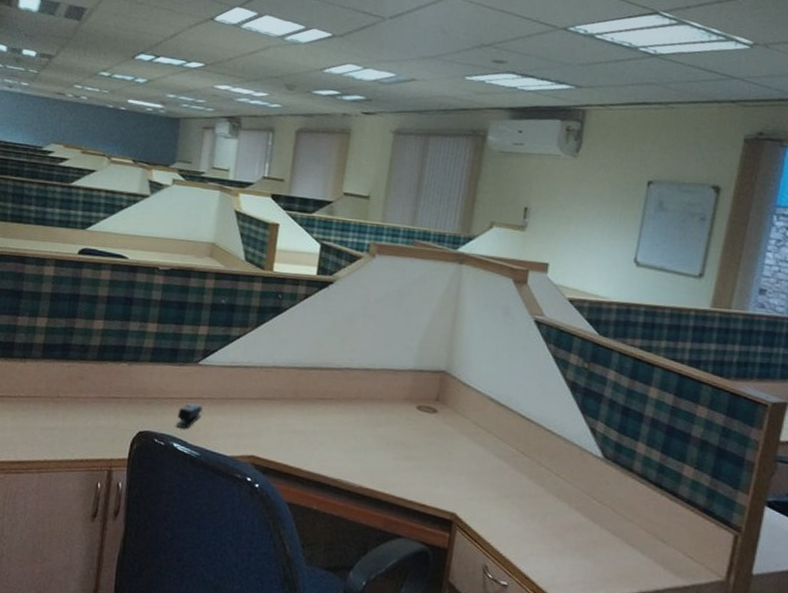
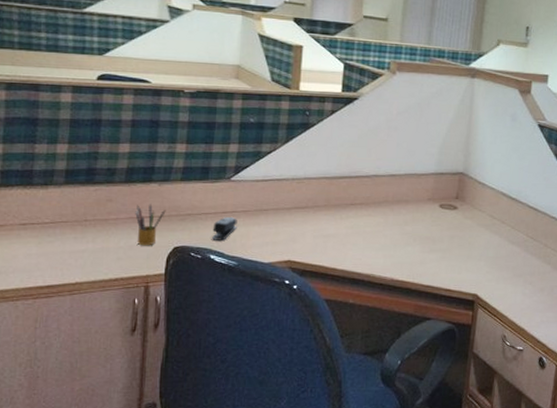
pencil box: none [103,384,134,428] -> present [135,204,166,246]

